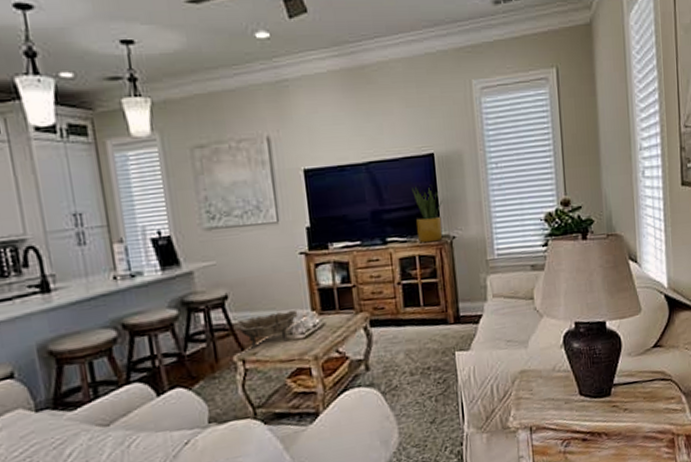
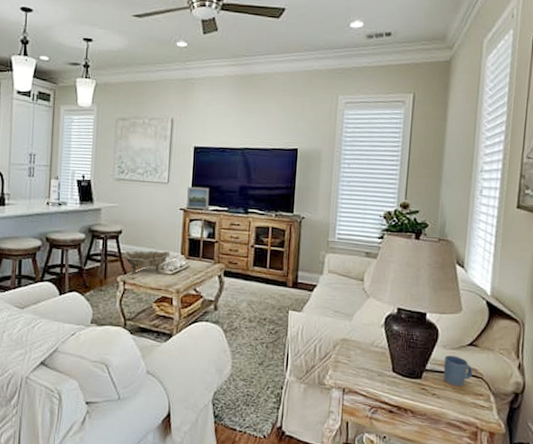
picture frame: none [304,219,337,252] -> present [186,186,210,210]
planter: present [412,184,443,244] -> none [273,172,299,219]
mug: none [631,362,661,396] -> present [443,355,473,388]

